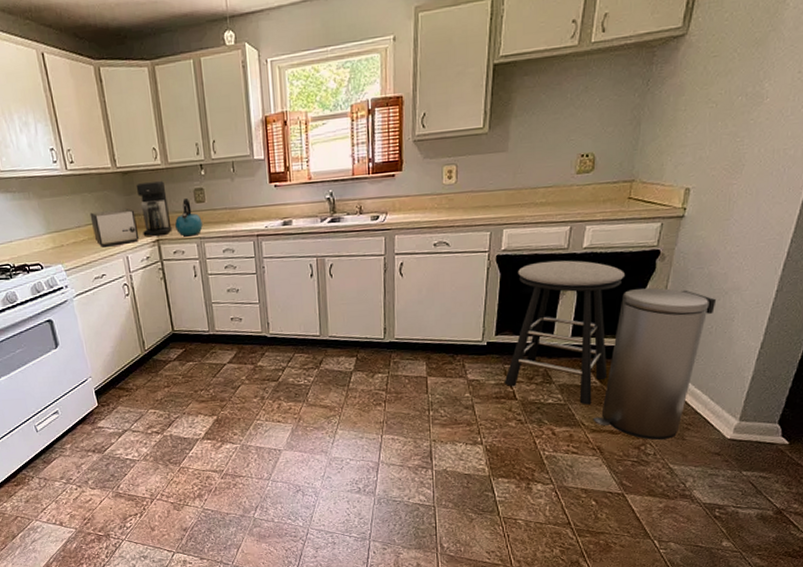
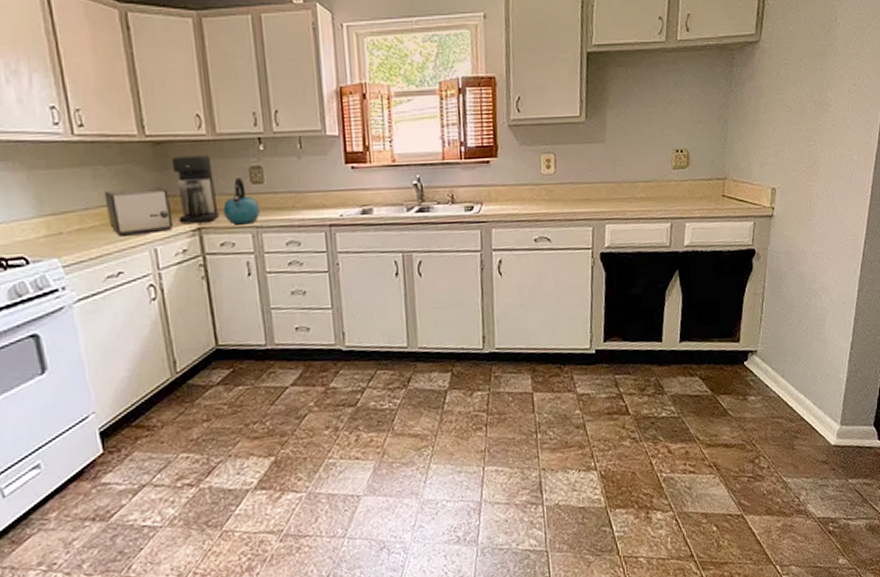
stool: present [504,260,624,405] -> none [615,259,725,417]
pedal bin: present [593,288,717,440] -> none [707,288,809,452]

